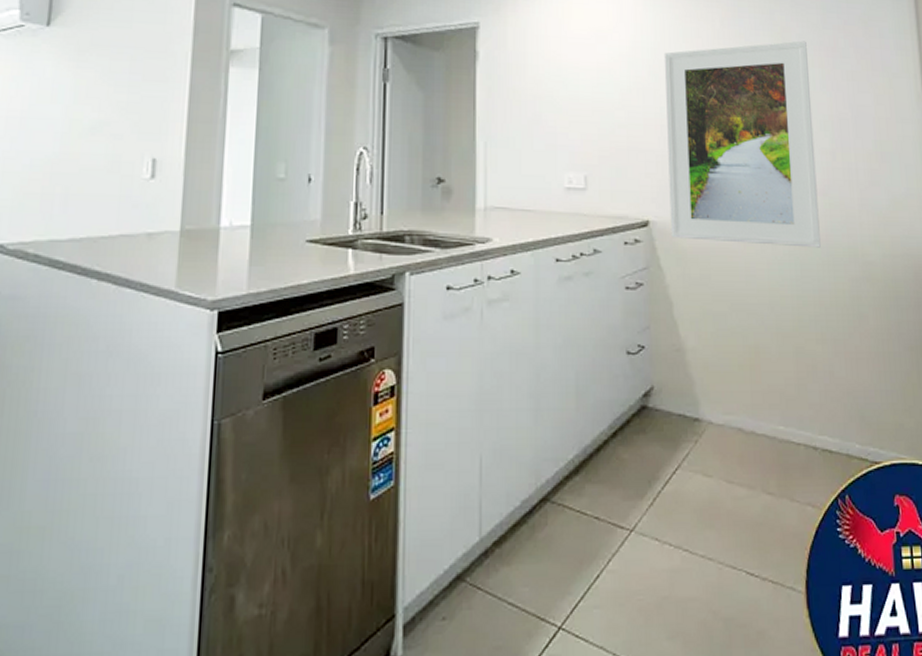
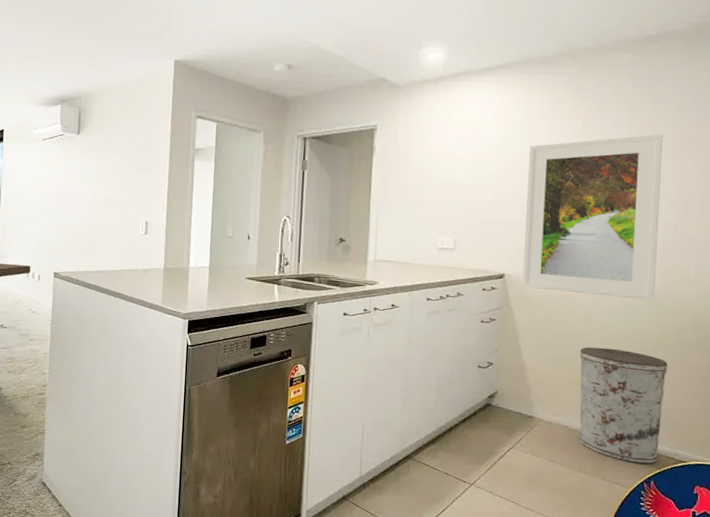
trash can: none [746,314,850,471] -> present [579,346,668,464]

